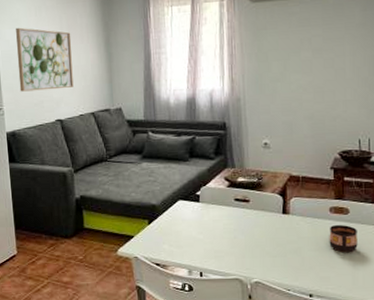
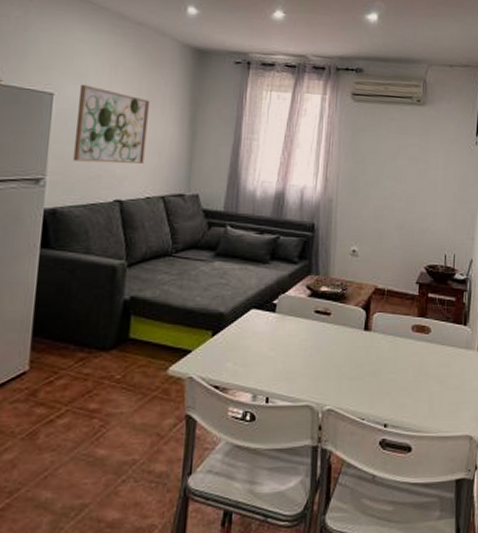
cup: present [329,224,358,253] -> none [409,344,437,377]

